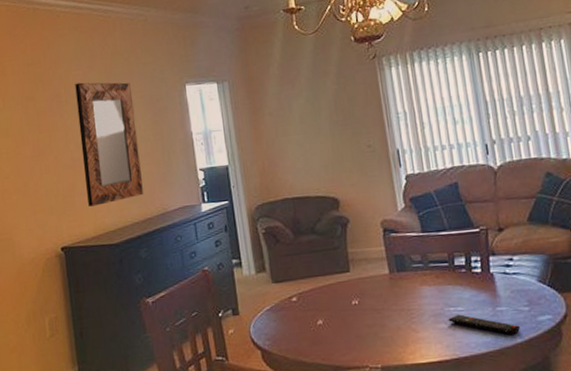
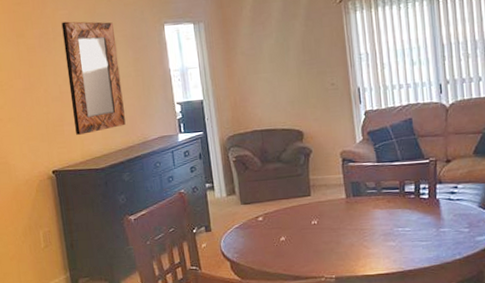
remote control: present [448,314,520,334] -> none [396,234,459,252]

